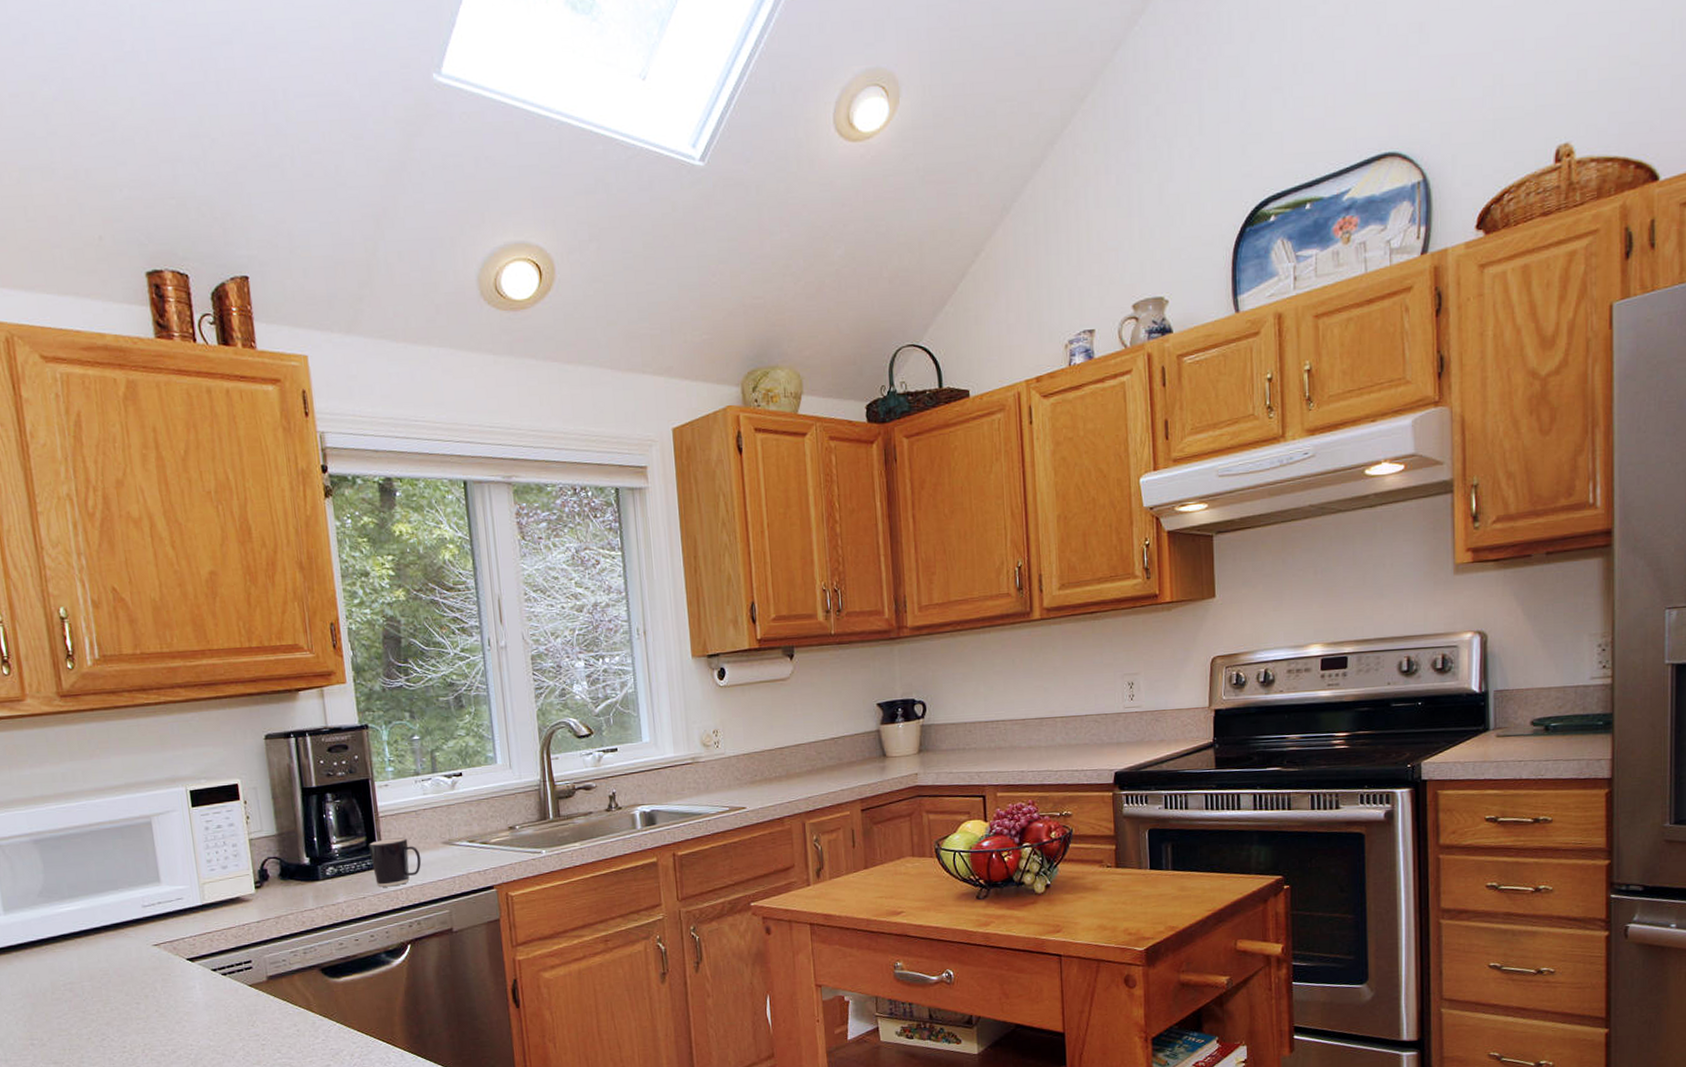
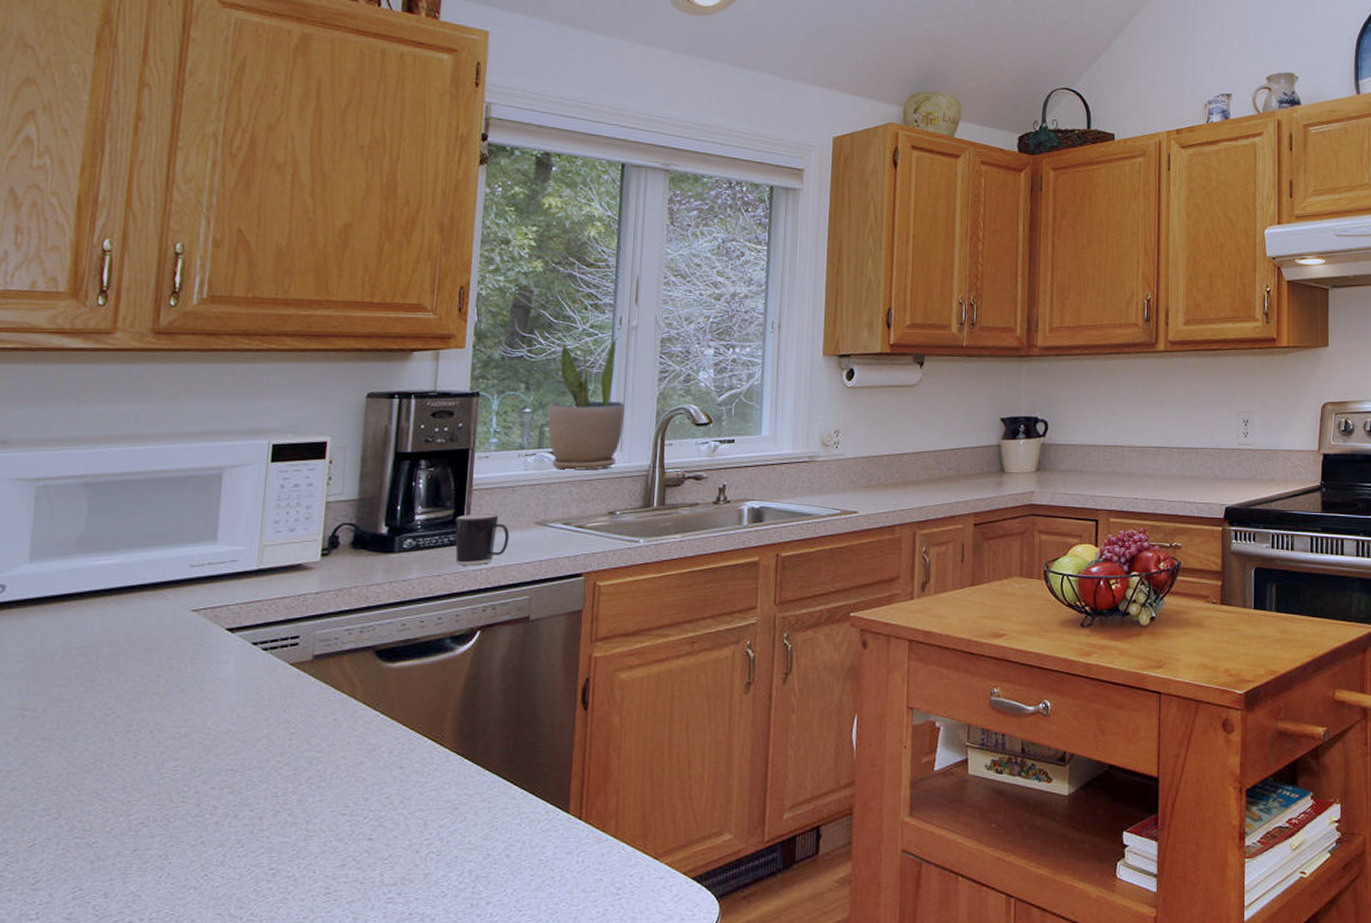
potted plant: none [434,658,509,791] -> present [548,337,625,470]

